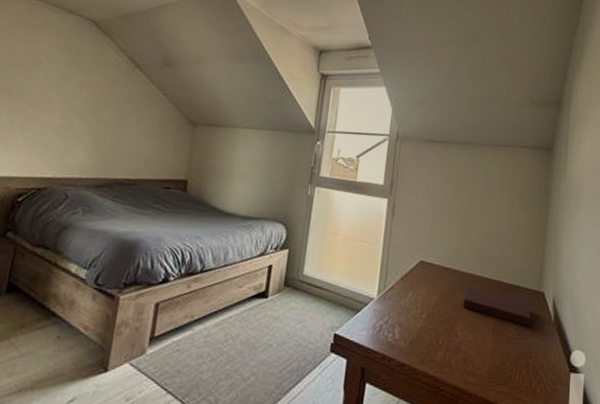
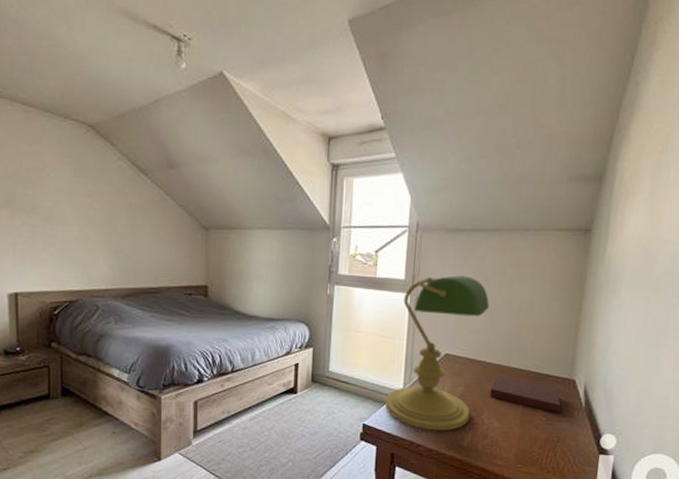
desk lamp: none [358,183,463,344] -> present [385,275,490,431]

